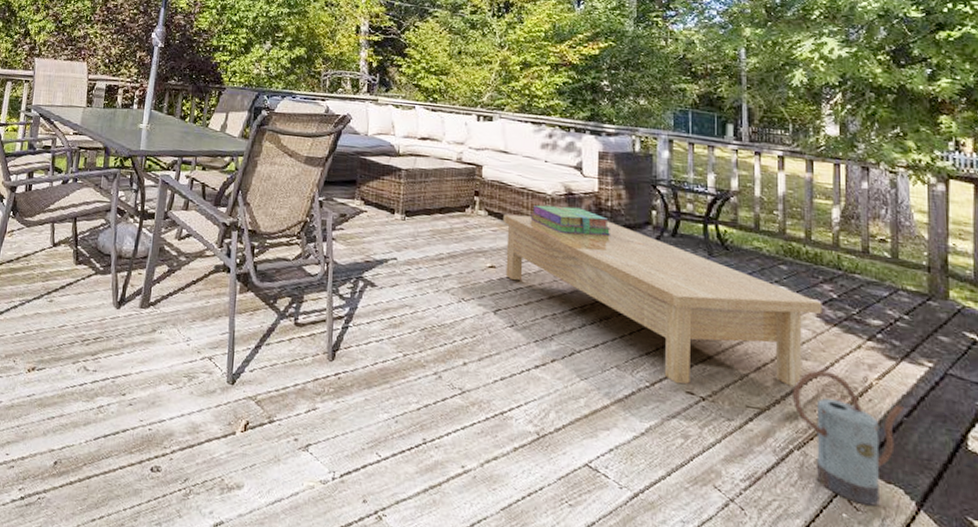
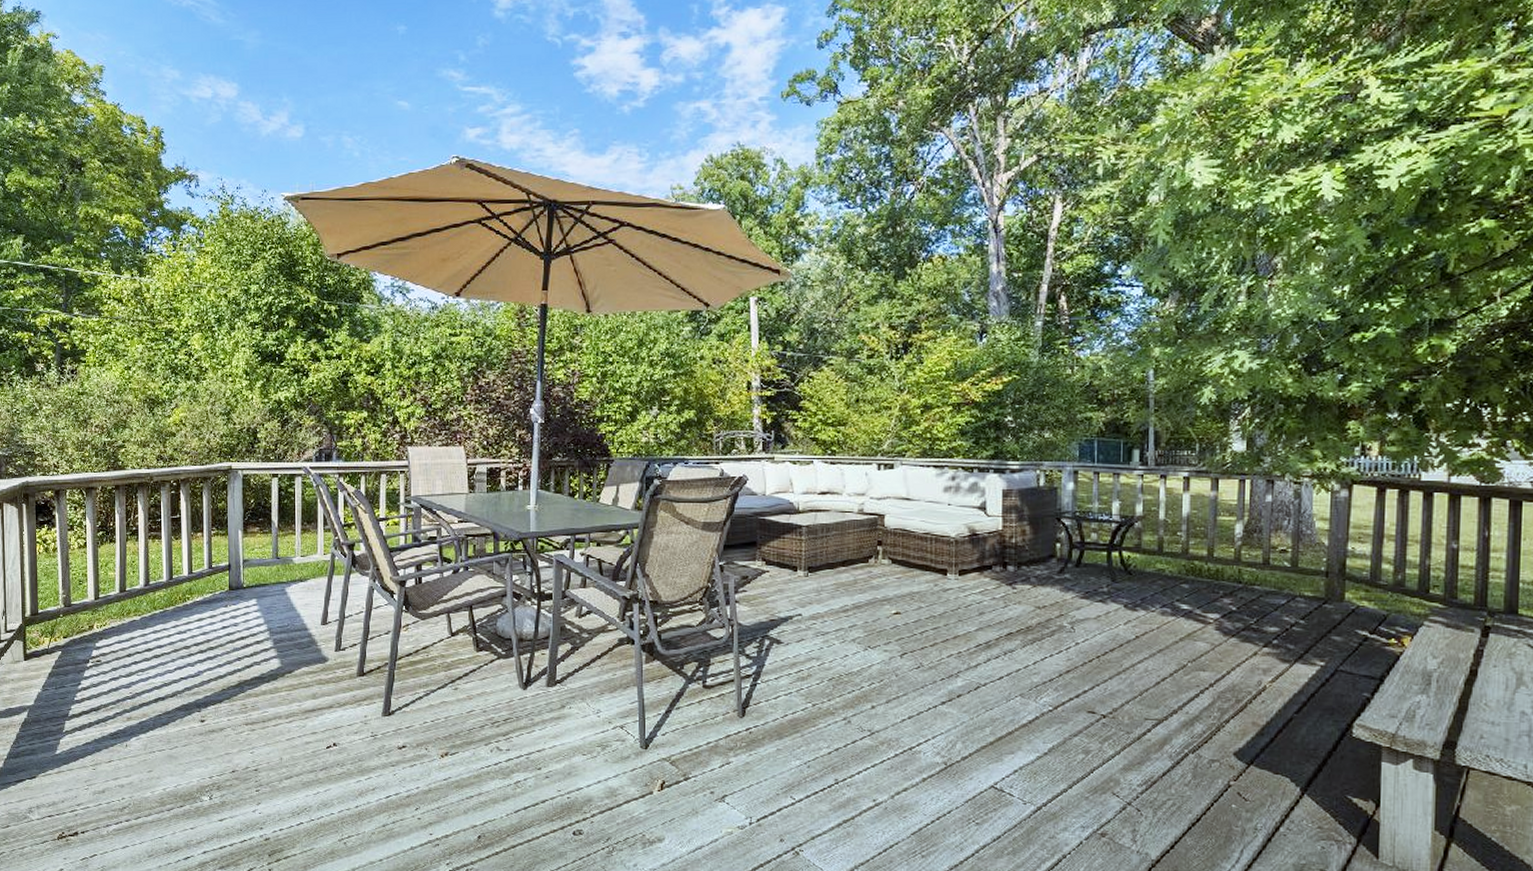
coffee table: present [503,214,823,387] -> none [907,558,1222,705]
stack of books: present [530,204,611,236] -> none [934,547,1016,574]
watering can: present [792,370,905,506] -> none [1189,679,1296,795]

